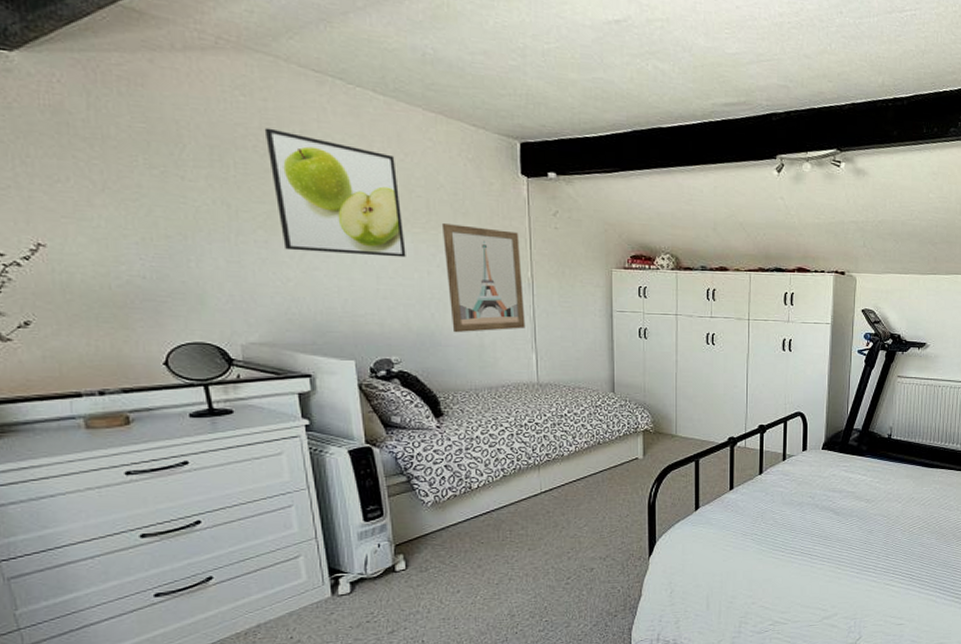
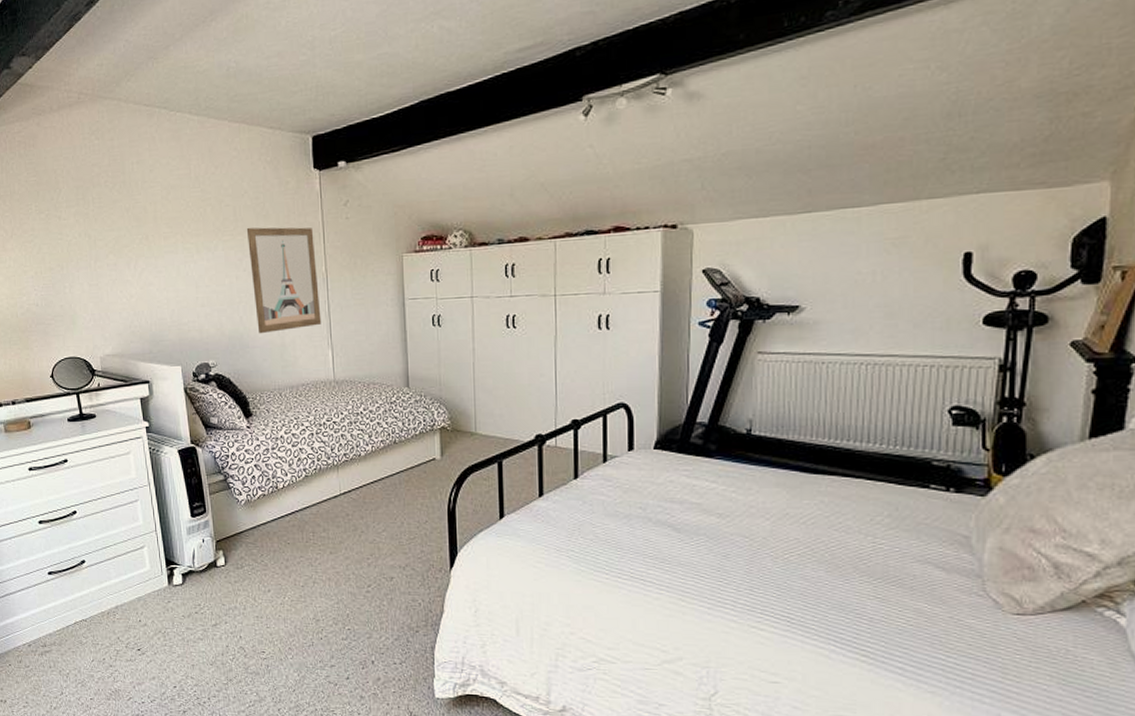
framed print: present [264,128,406,258] -> none [112,163,218,270]

